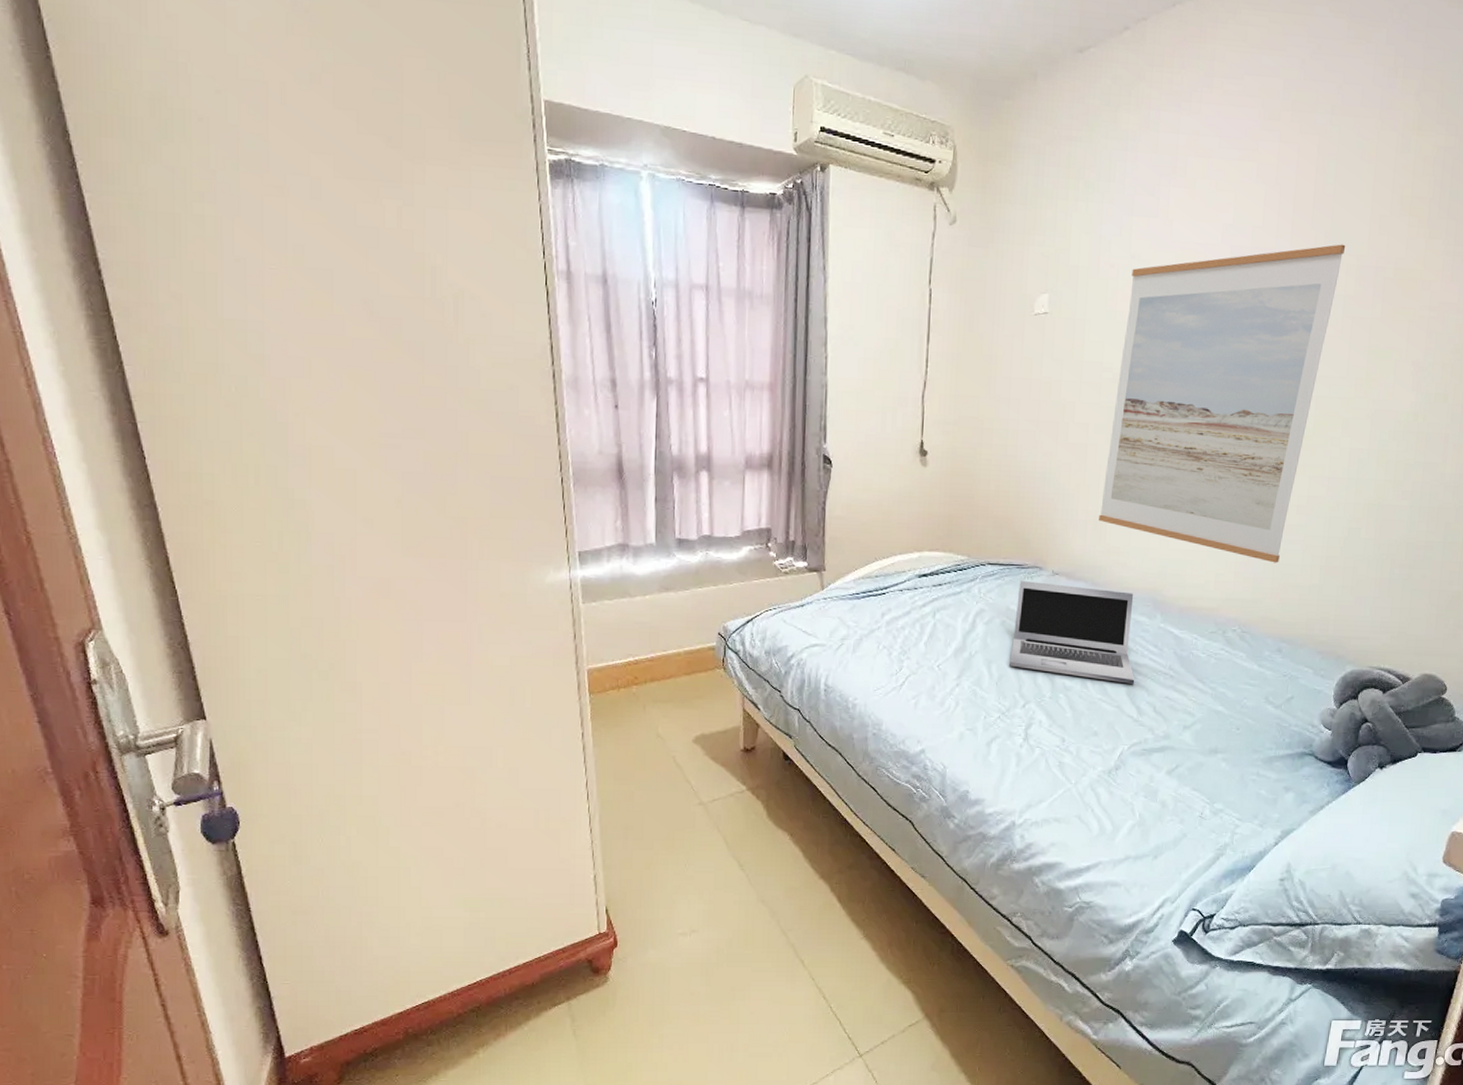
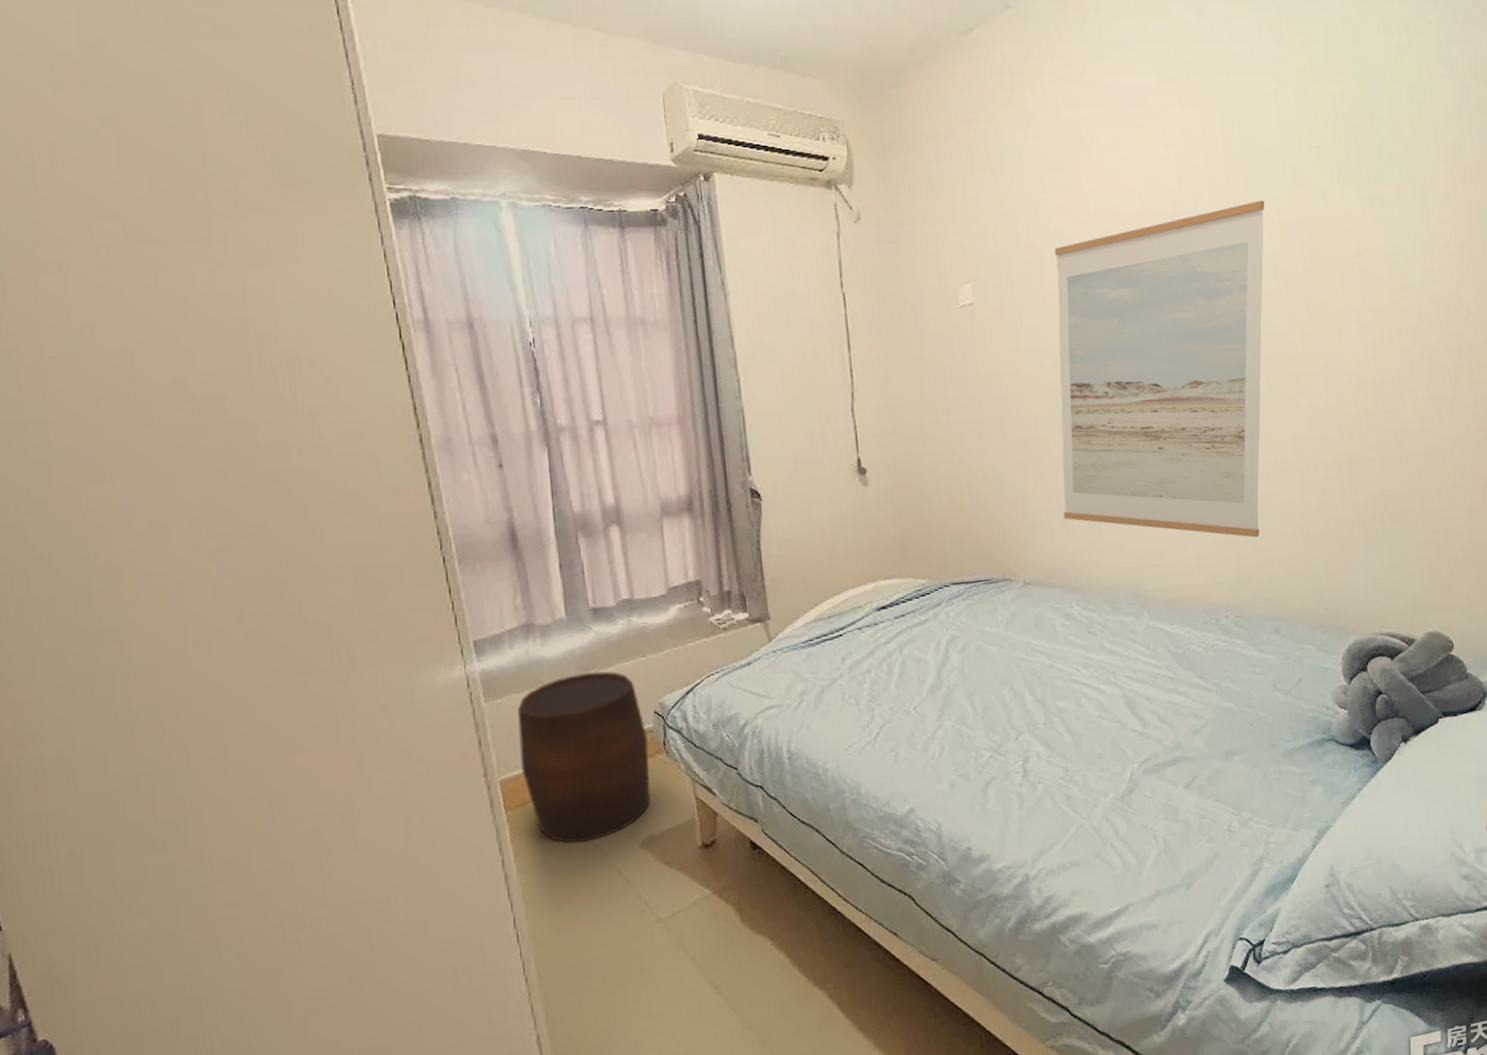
stool: none [606,592,710,730] -> present [517,671,651,843]
laptop: present [1009,580,1135,684] -> none [990,592,1133,696]

